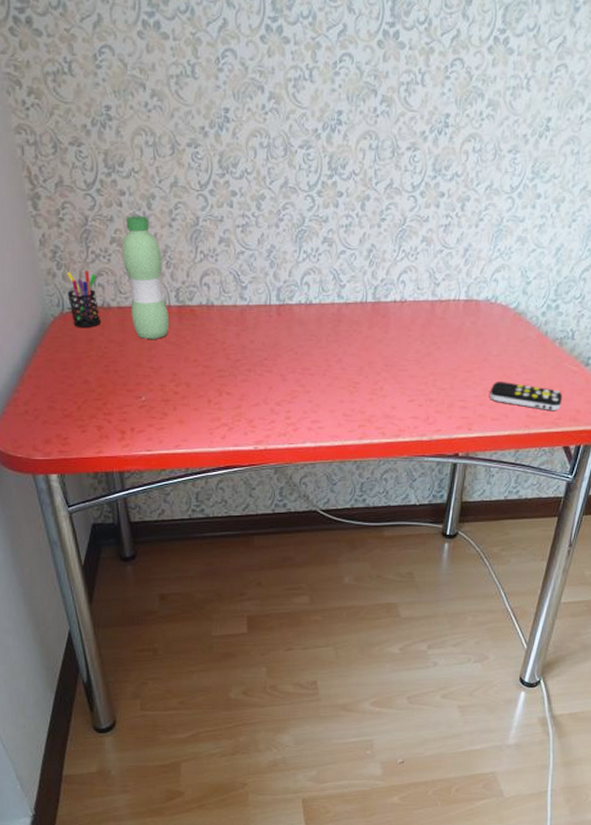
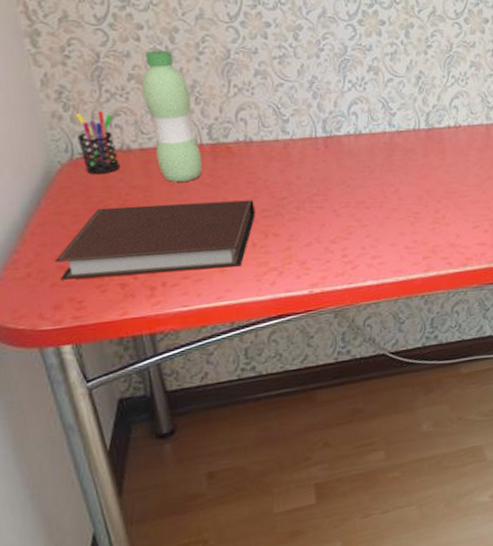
notebook: none [46,358,212,420] -> present [54,200,255,280]

